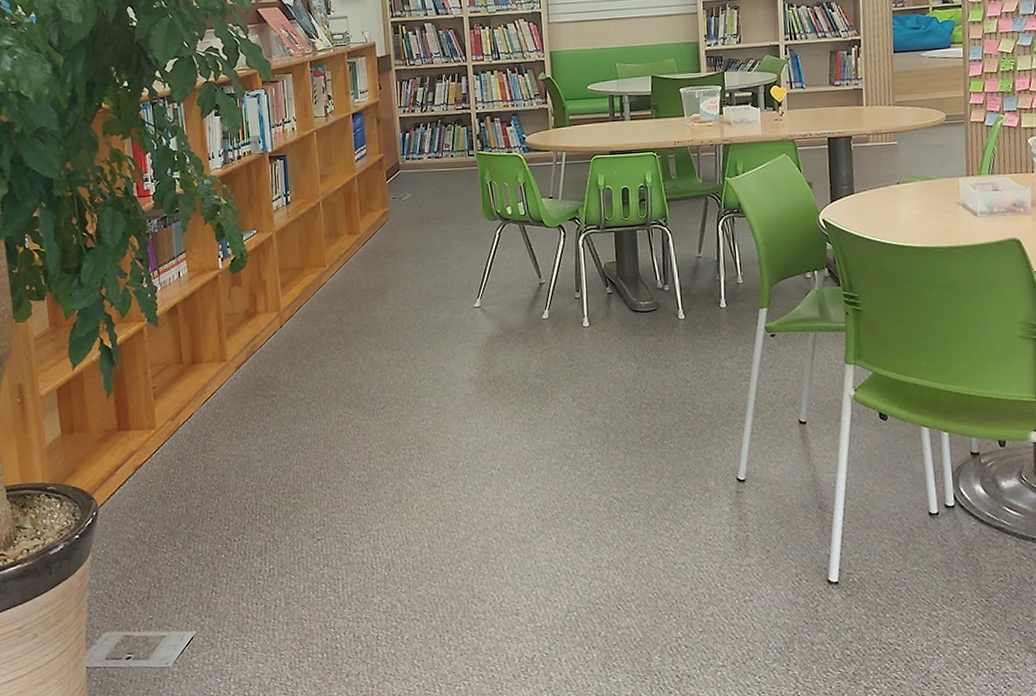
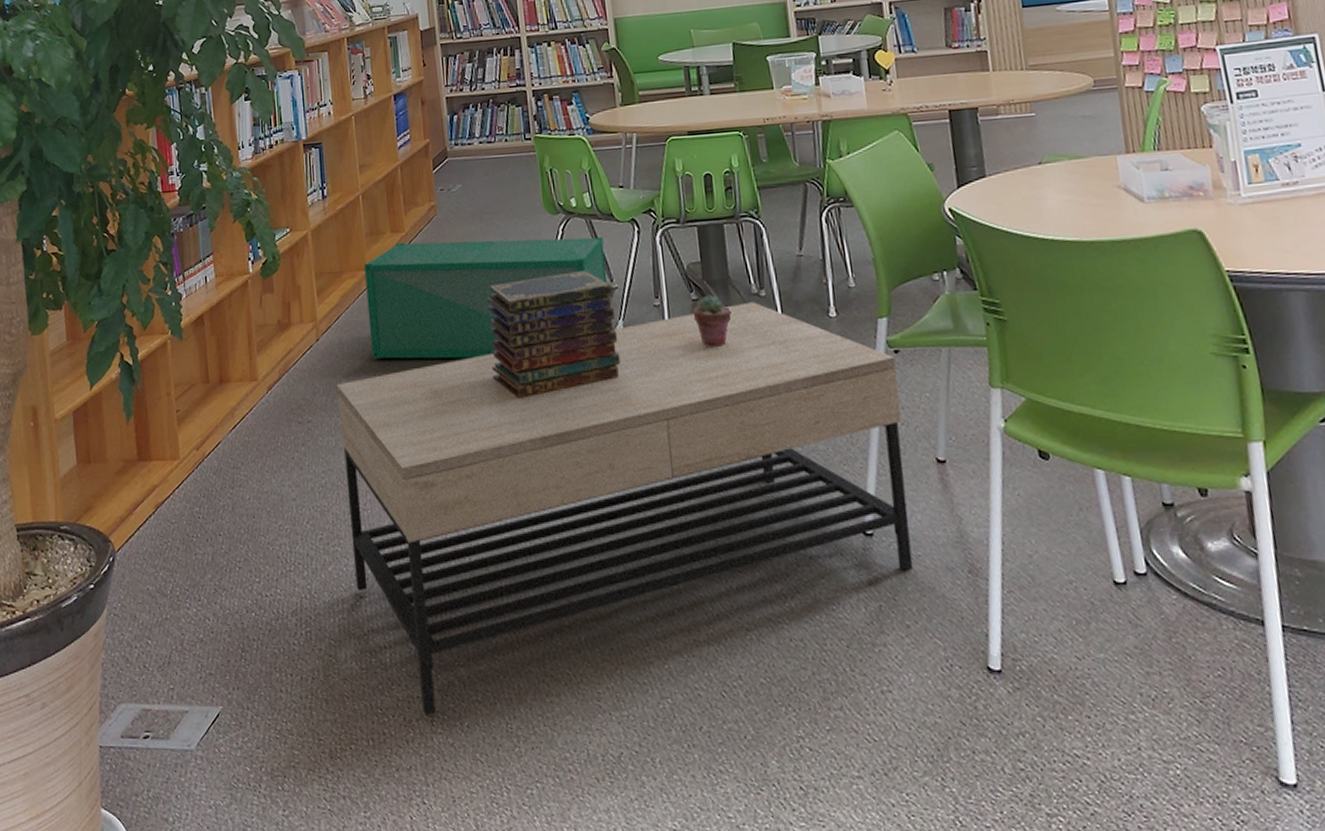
coffee table: none [297,295,776,632] -> present [336,302,914,716]
storage bin: none [323,239,537,343] -> present [363,236,608,359]
book stack: none [431,268,545,375] -> present [486,270,621,399]
potted succulent: none [608,289,640,333] -> present [693,295,732,348]

